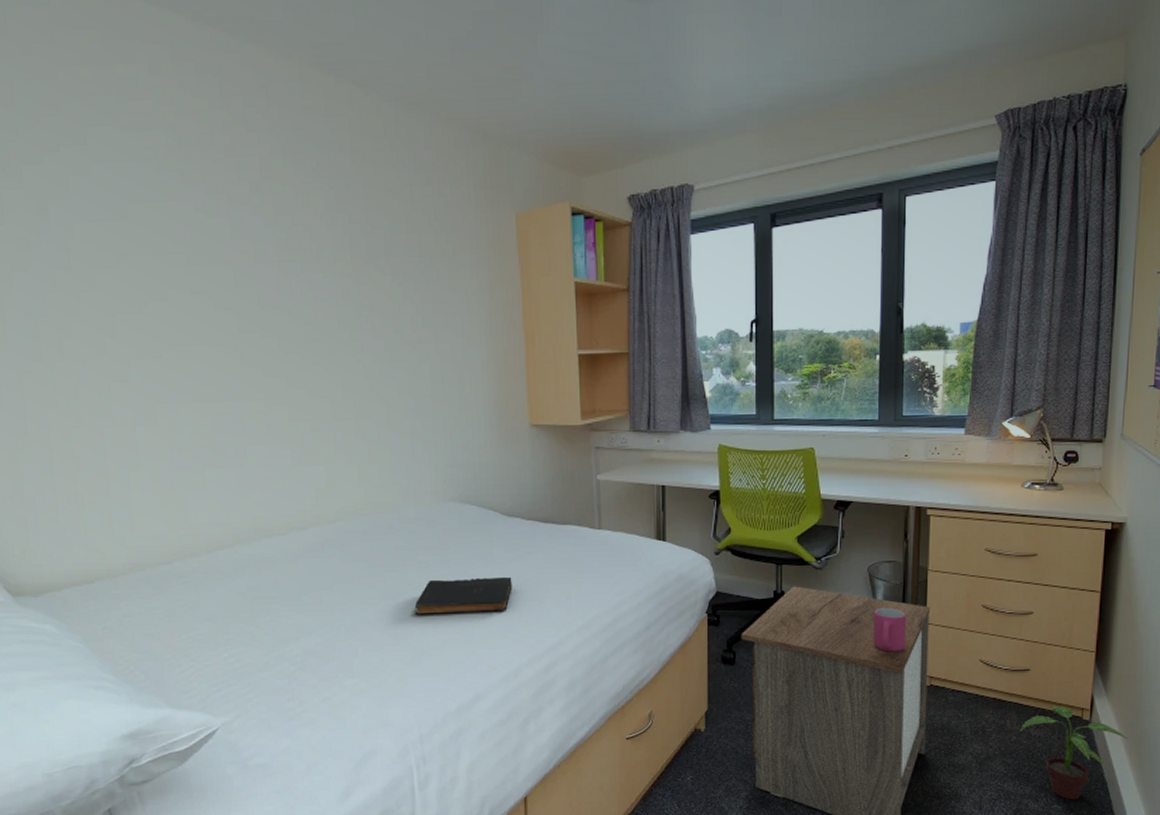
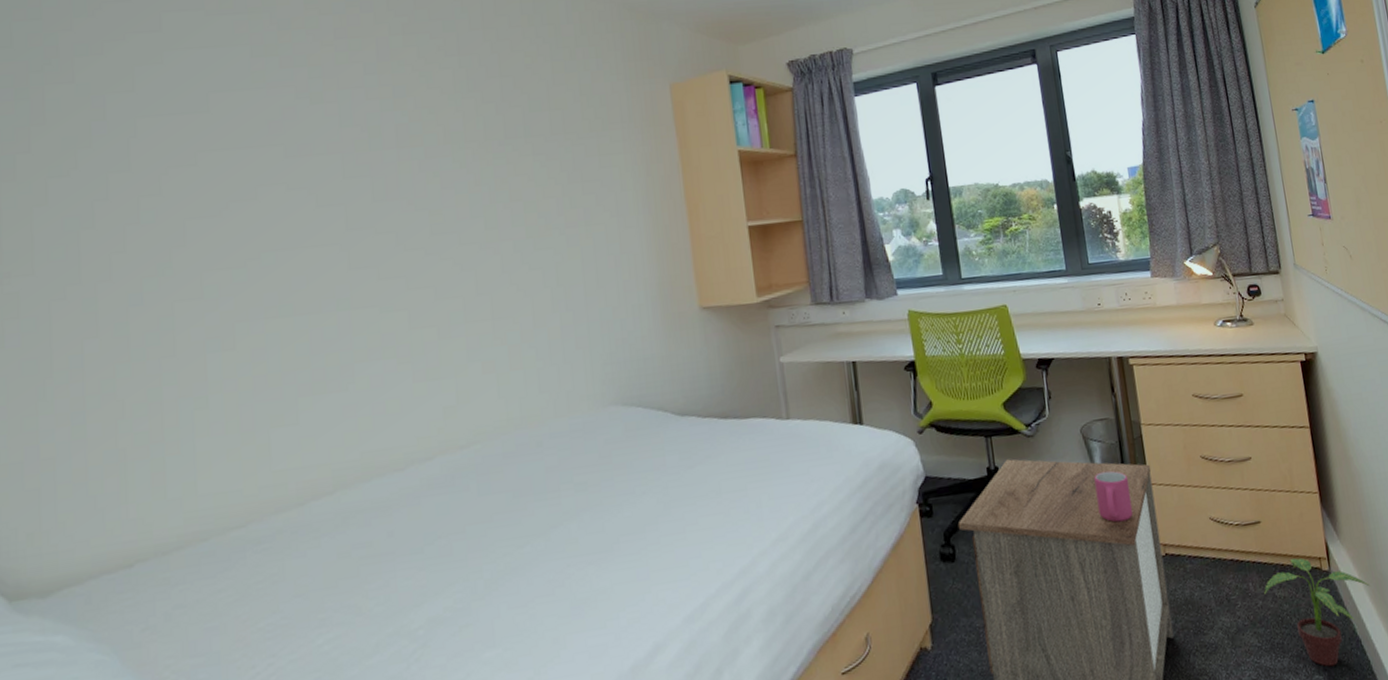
book: present [414,576,513,616] -> none [572,488,692,553]

